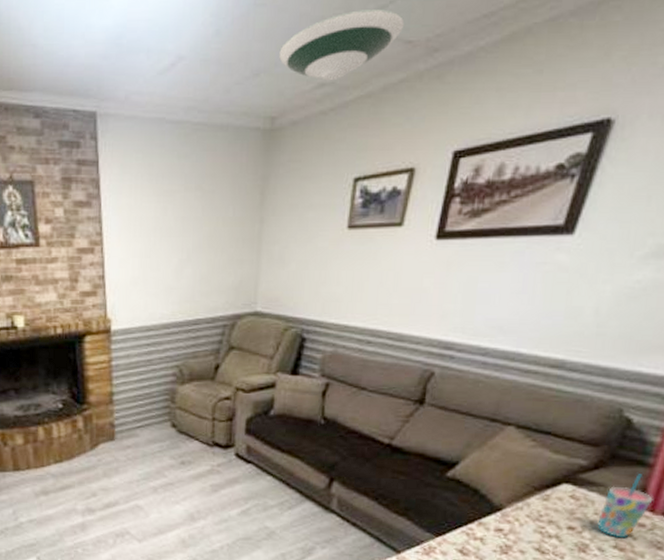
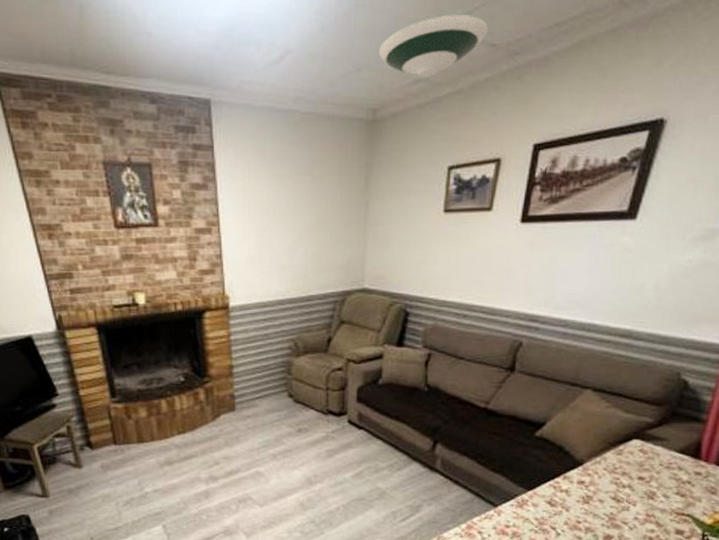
cup: present [597,474,653,539] -> none [662,429,707,486]

